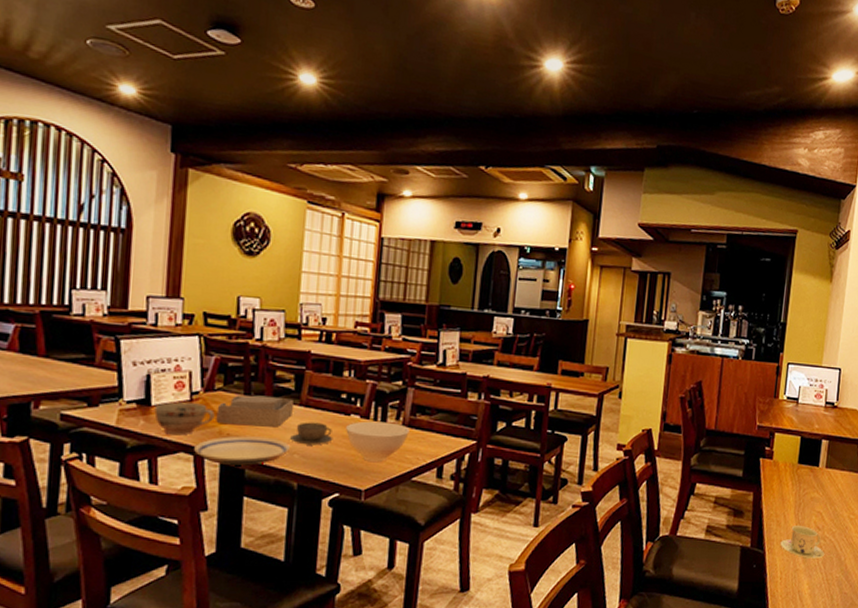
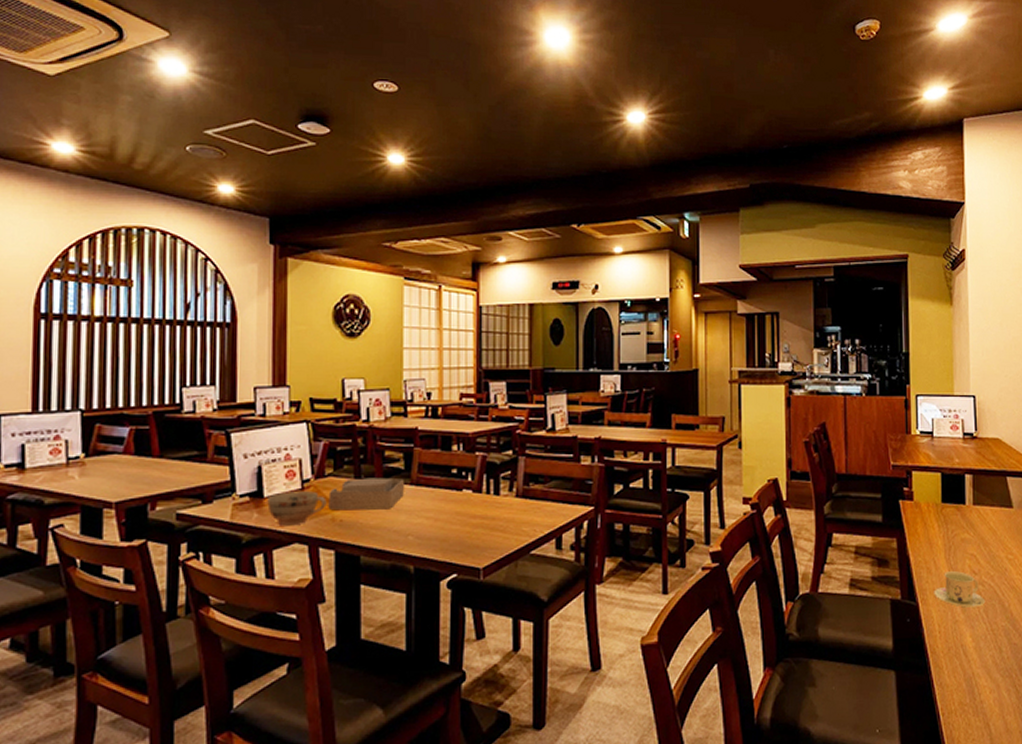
plate: present [194,436,290,466] -> none [308,520,403,553]
teacup: present [290,422,333,446] -> none [403,501,447,525]
bowl: present [346,421,410,463] -> none [459,494,524,539]

